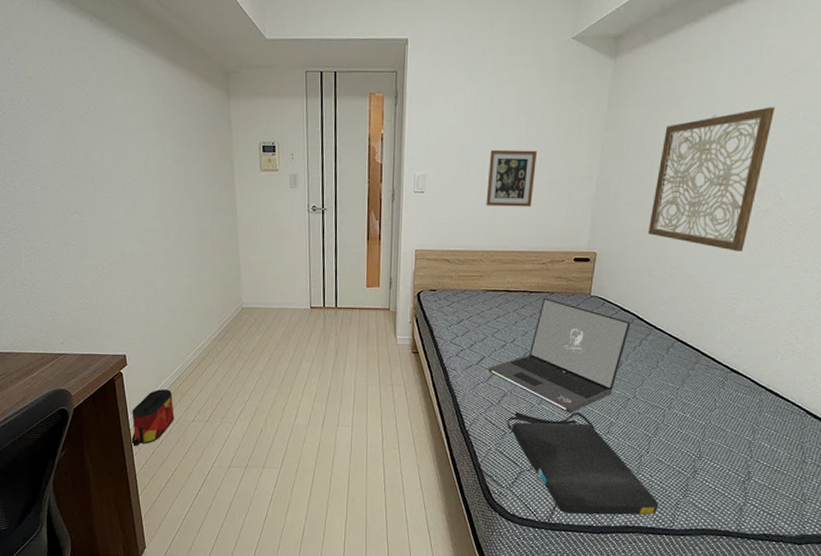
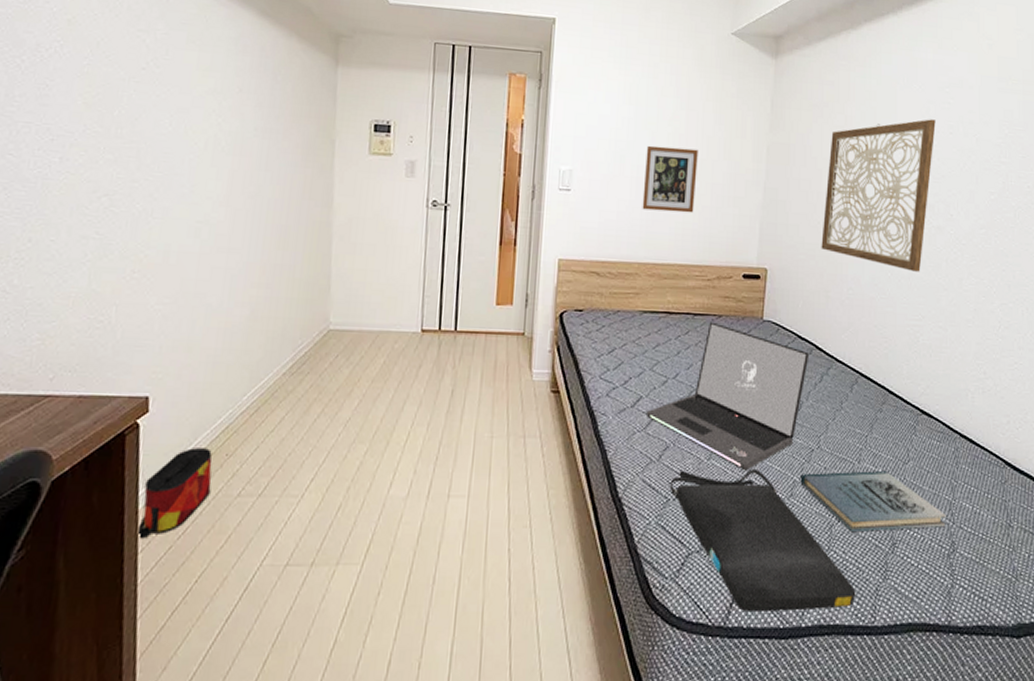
book: none [616,416,745,462] -> present [800,471,946,533]

